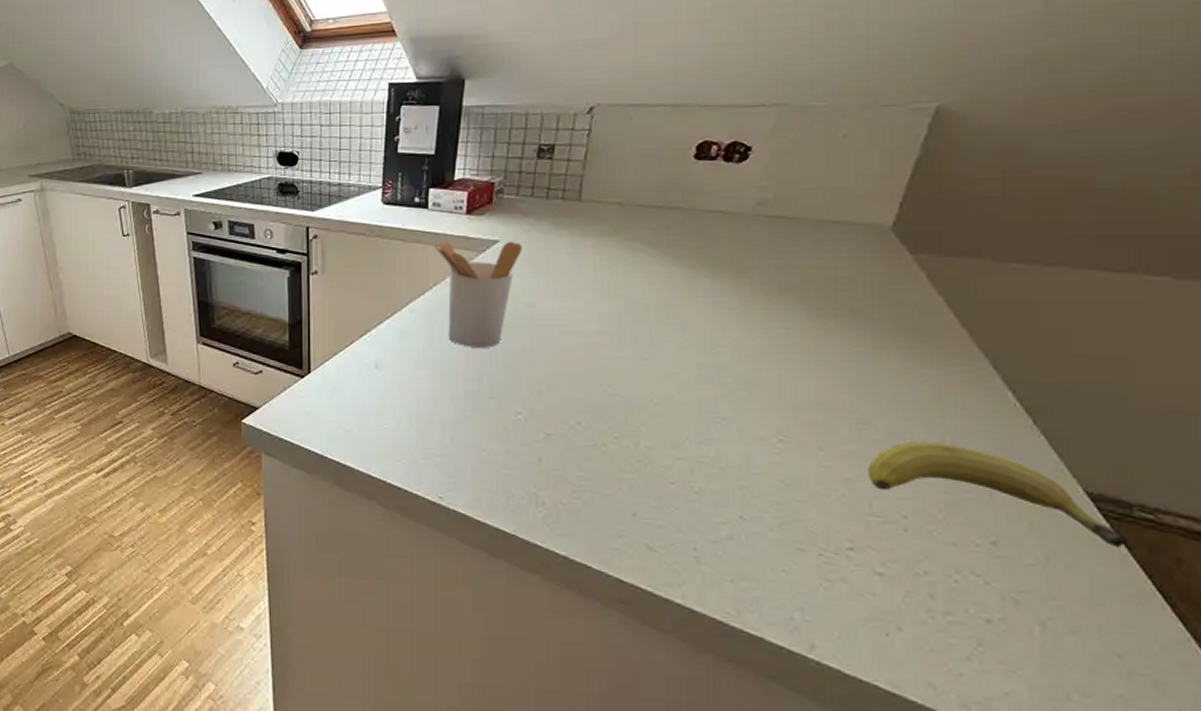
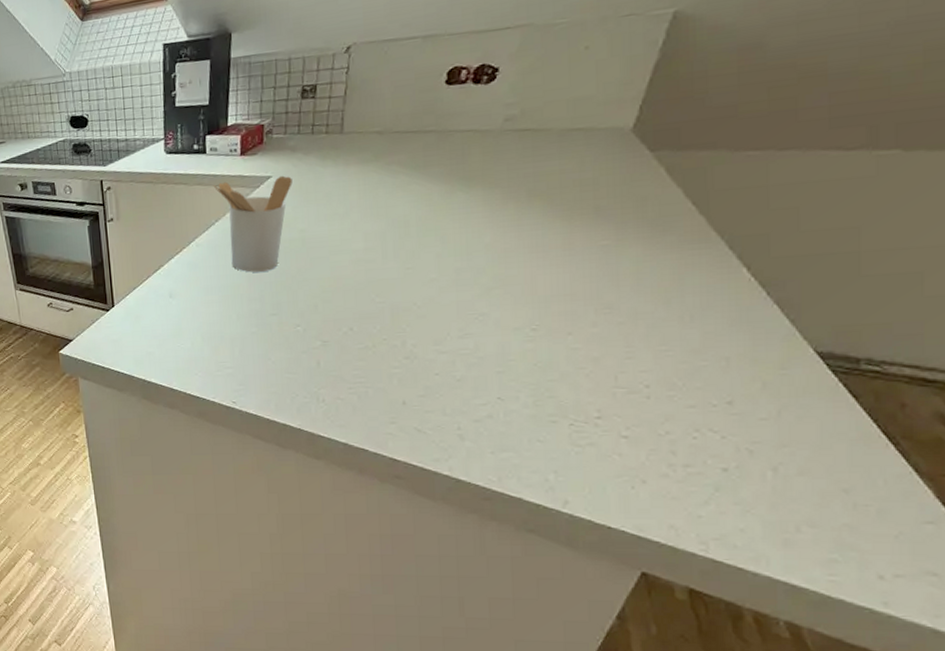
fruit: present [868,442,1128,548] -> none [613,319,855,398]

